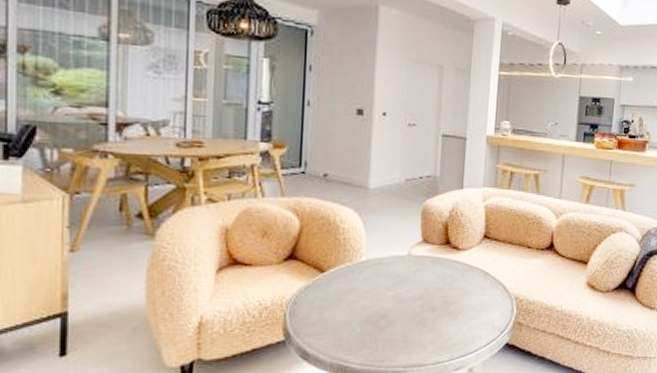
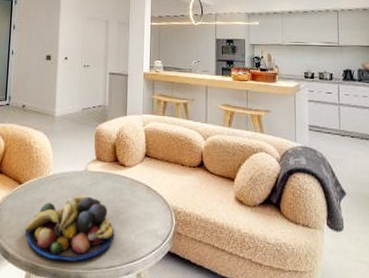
fruit bowl: none [329,284,444,359] -> present [24,195,115,261]

